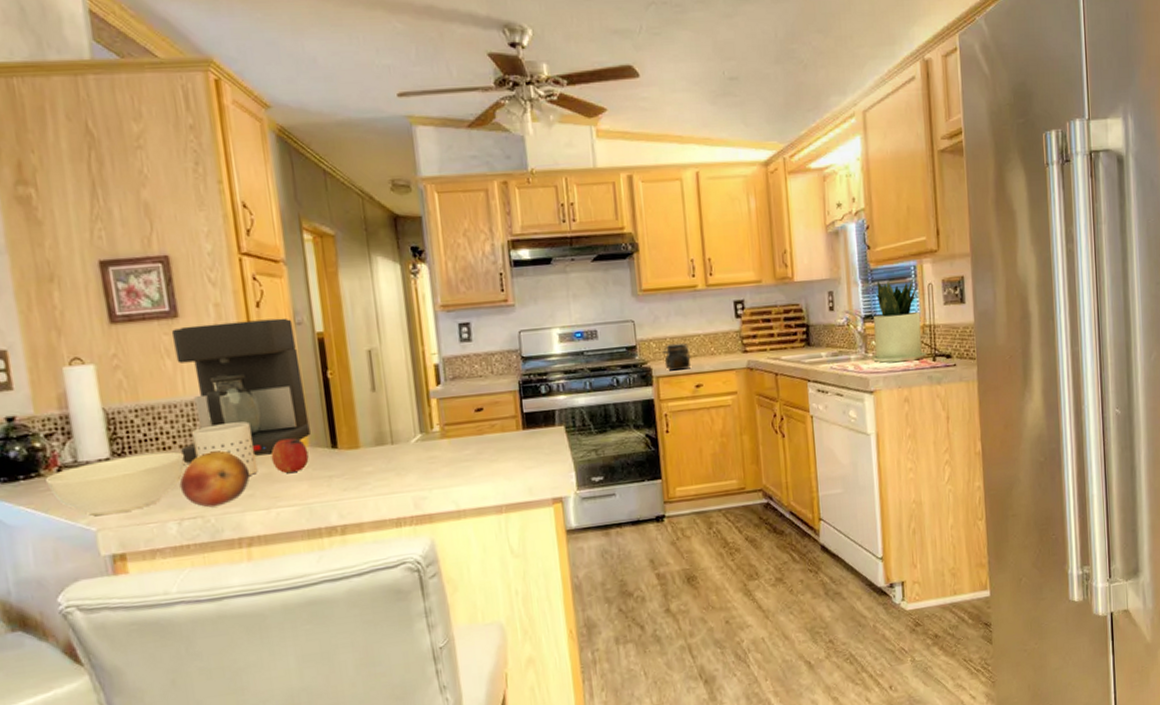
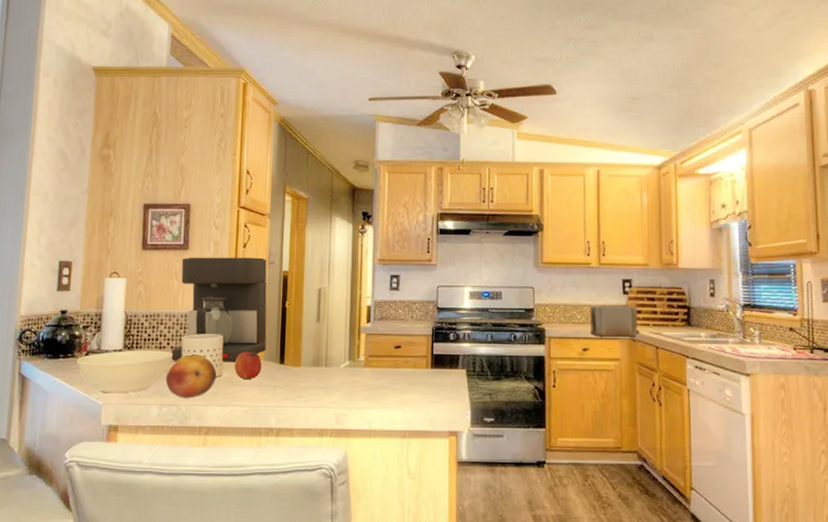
jar: present [662,342,691,371] -> none [555,310,580,334]
toaster: none [700,330,757,371] -> present [589,305,640,338]
planter: present [870,278,927,363] -> none [748,275,805,351]

